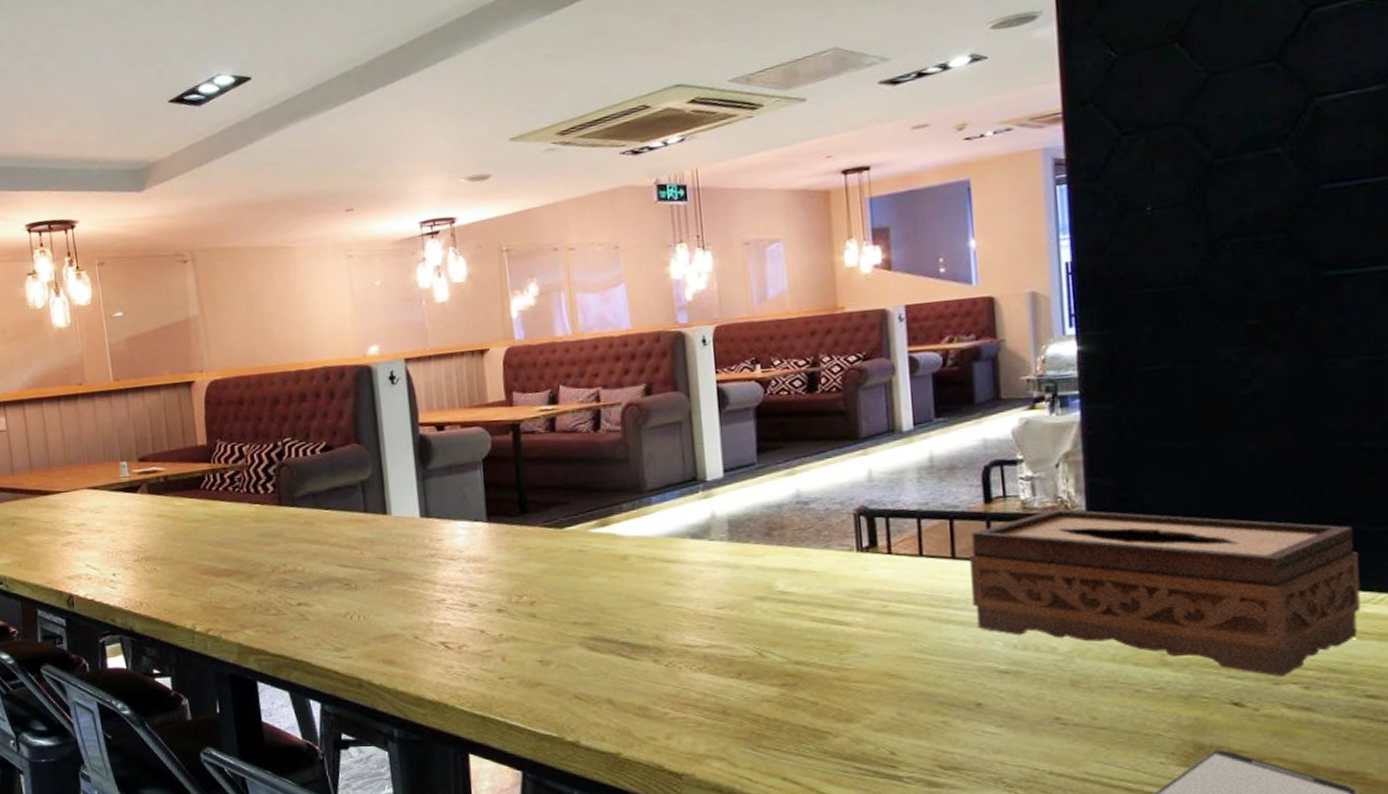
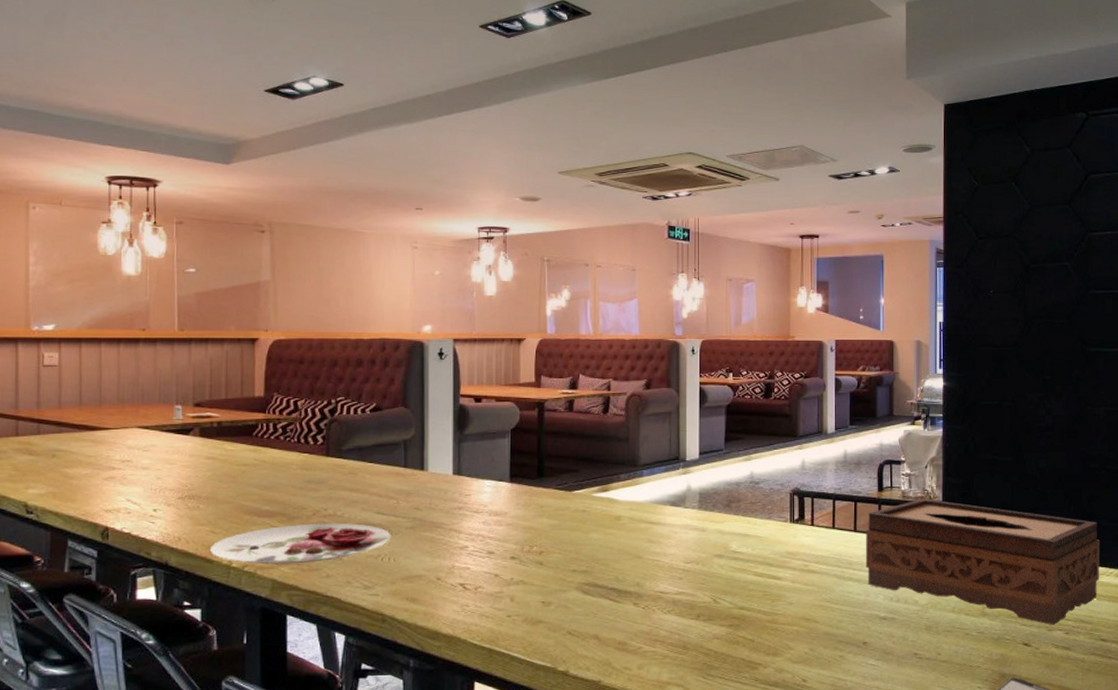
plate: none [171,579,359,628] -> present [209,523,391,565]

